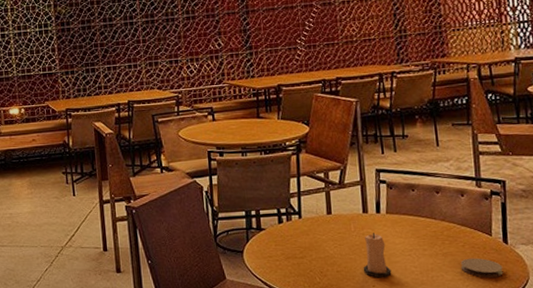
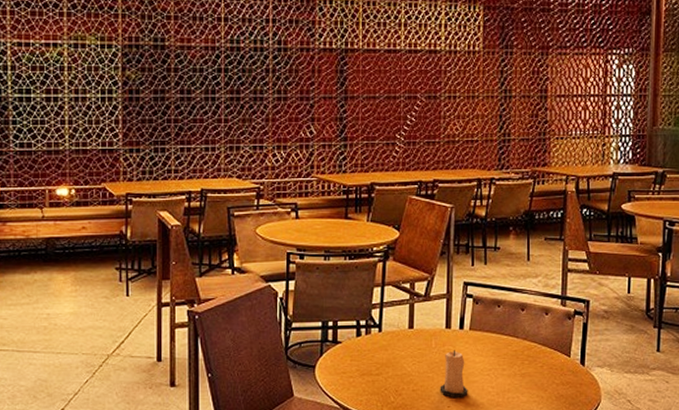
coaster: present [460,258,504,278] -> none [537,379,577,400]

